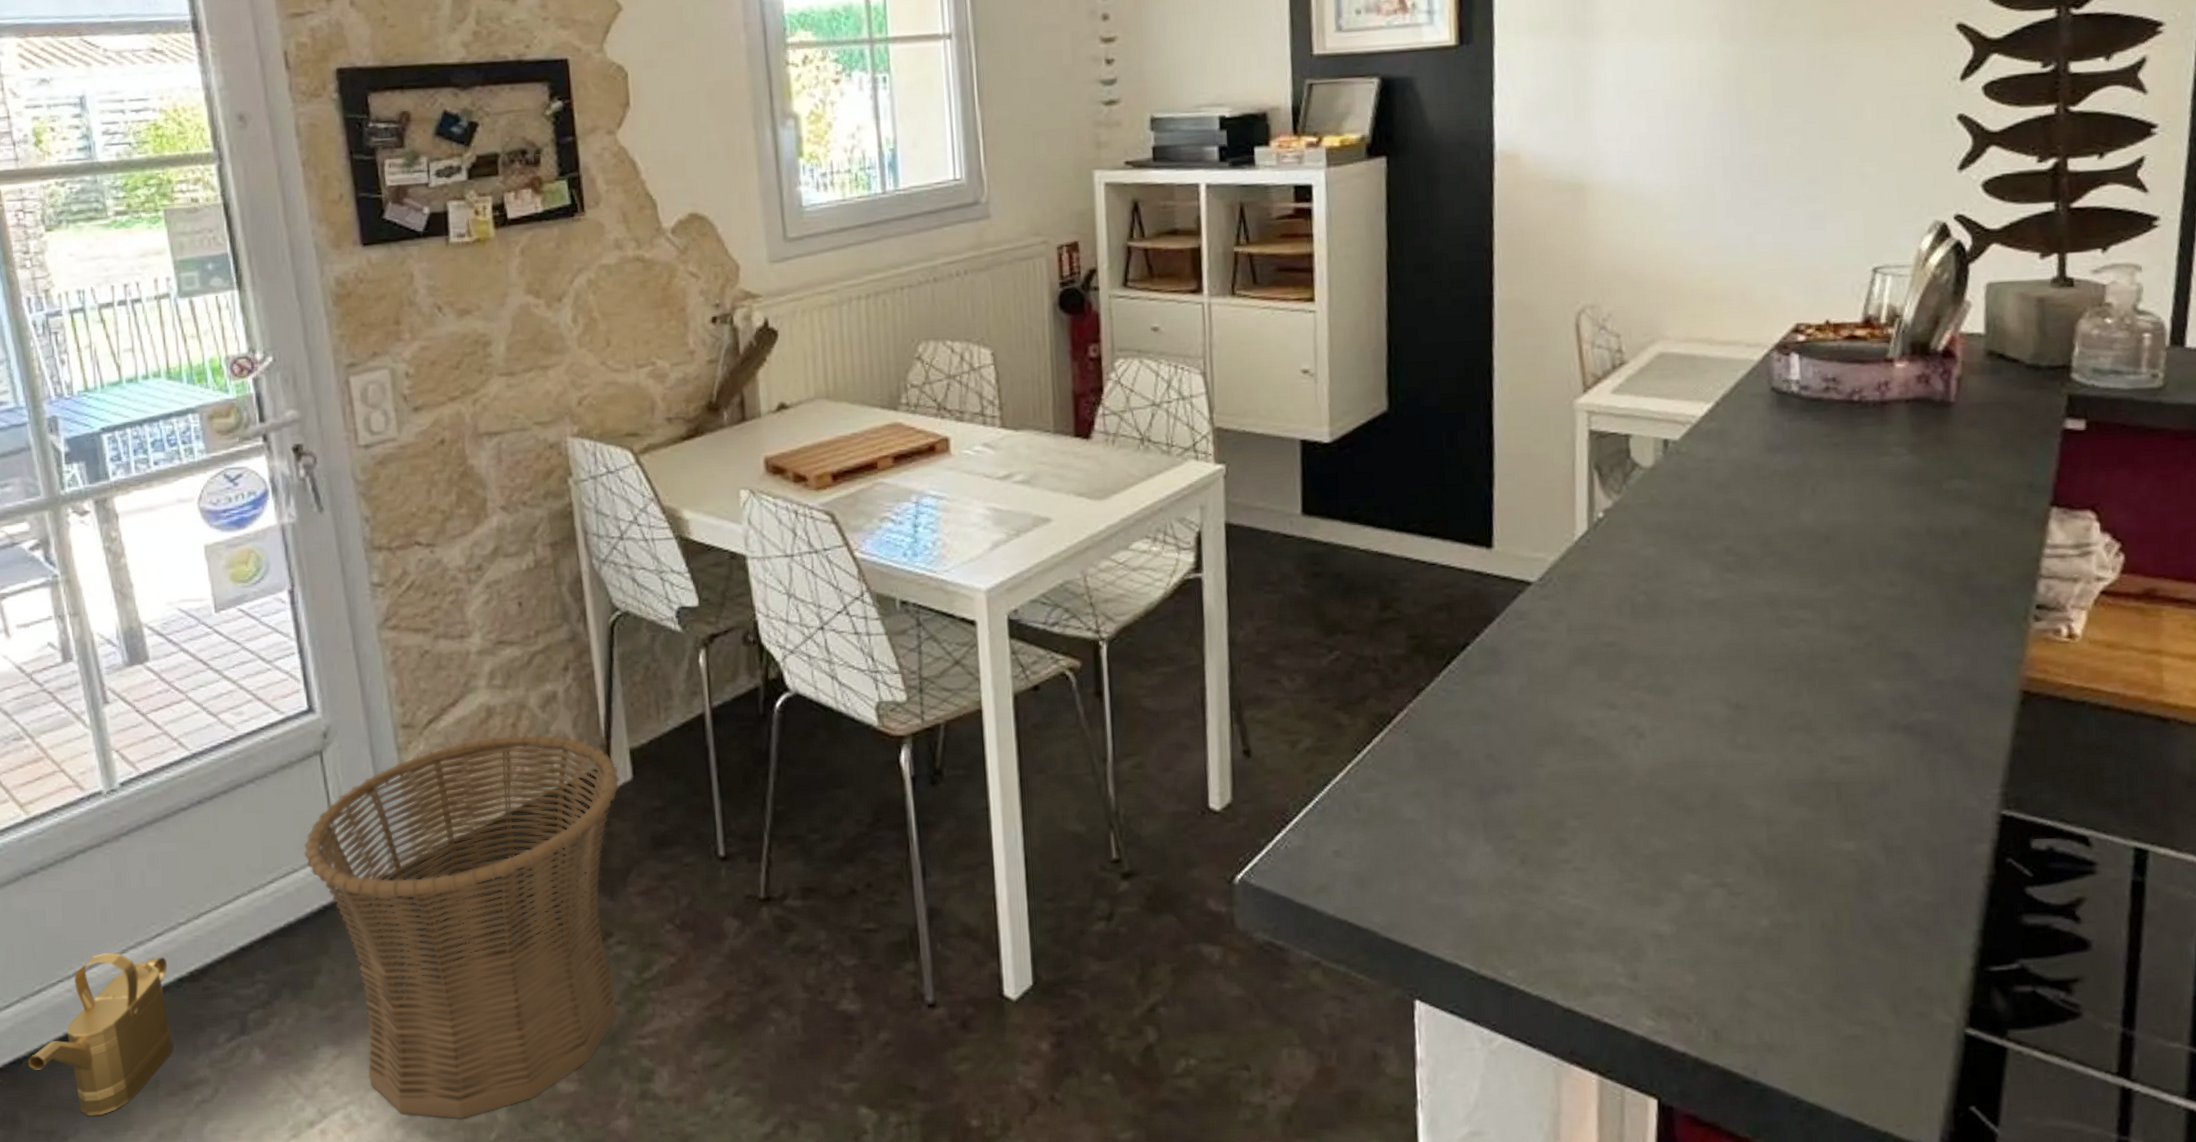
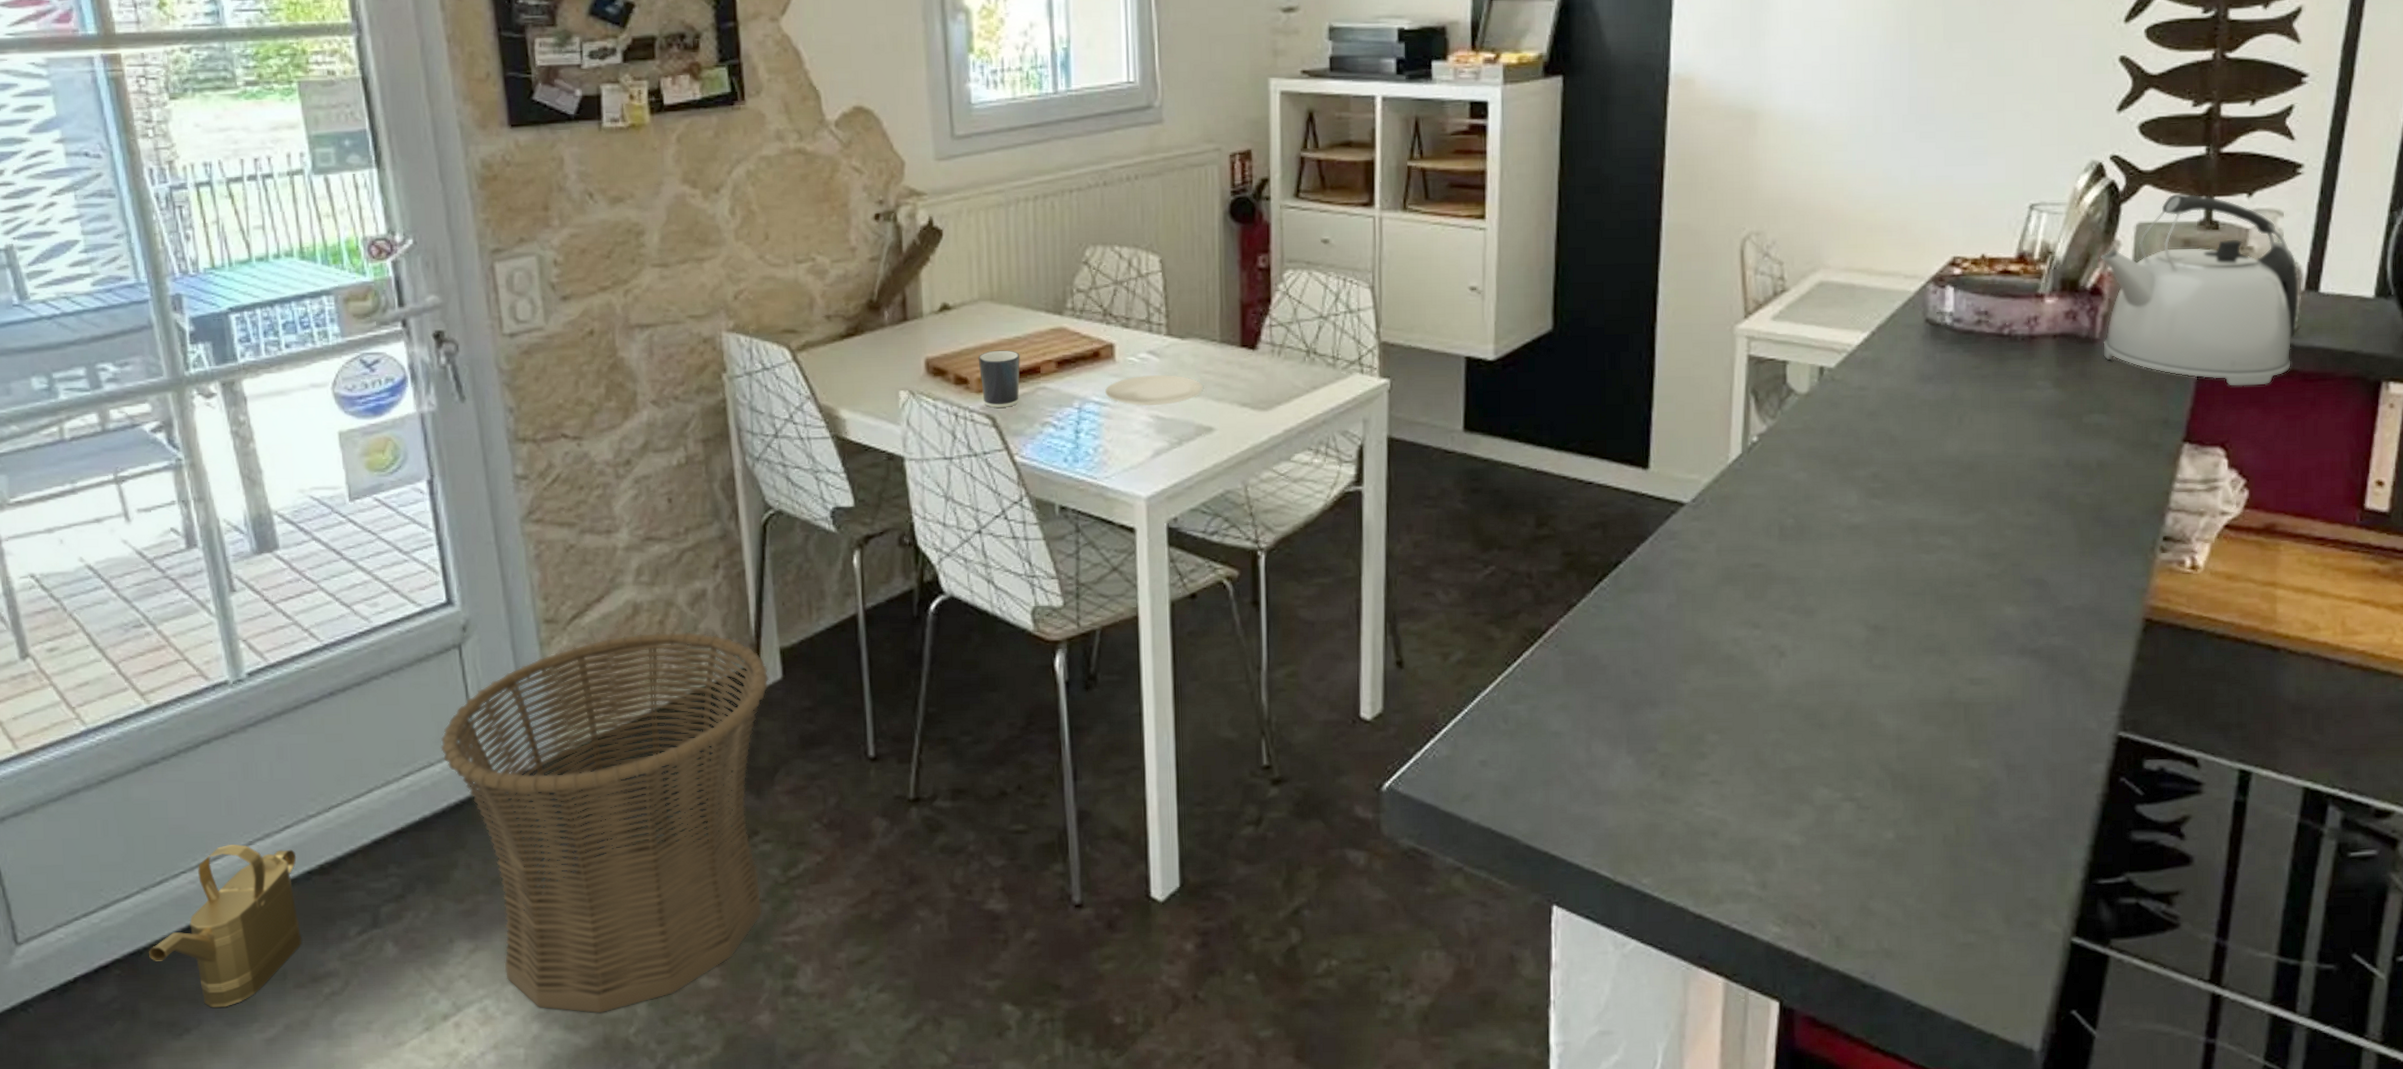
mug: none [816,446,858,504] -> present [978,350,1020,408]
plate: none [942,467,1039,499] -> present [1105,375,1204,407]
kettle: none [1950,251,2164,447] -> present [2100,193,2299,386]

